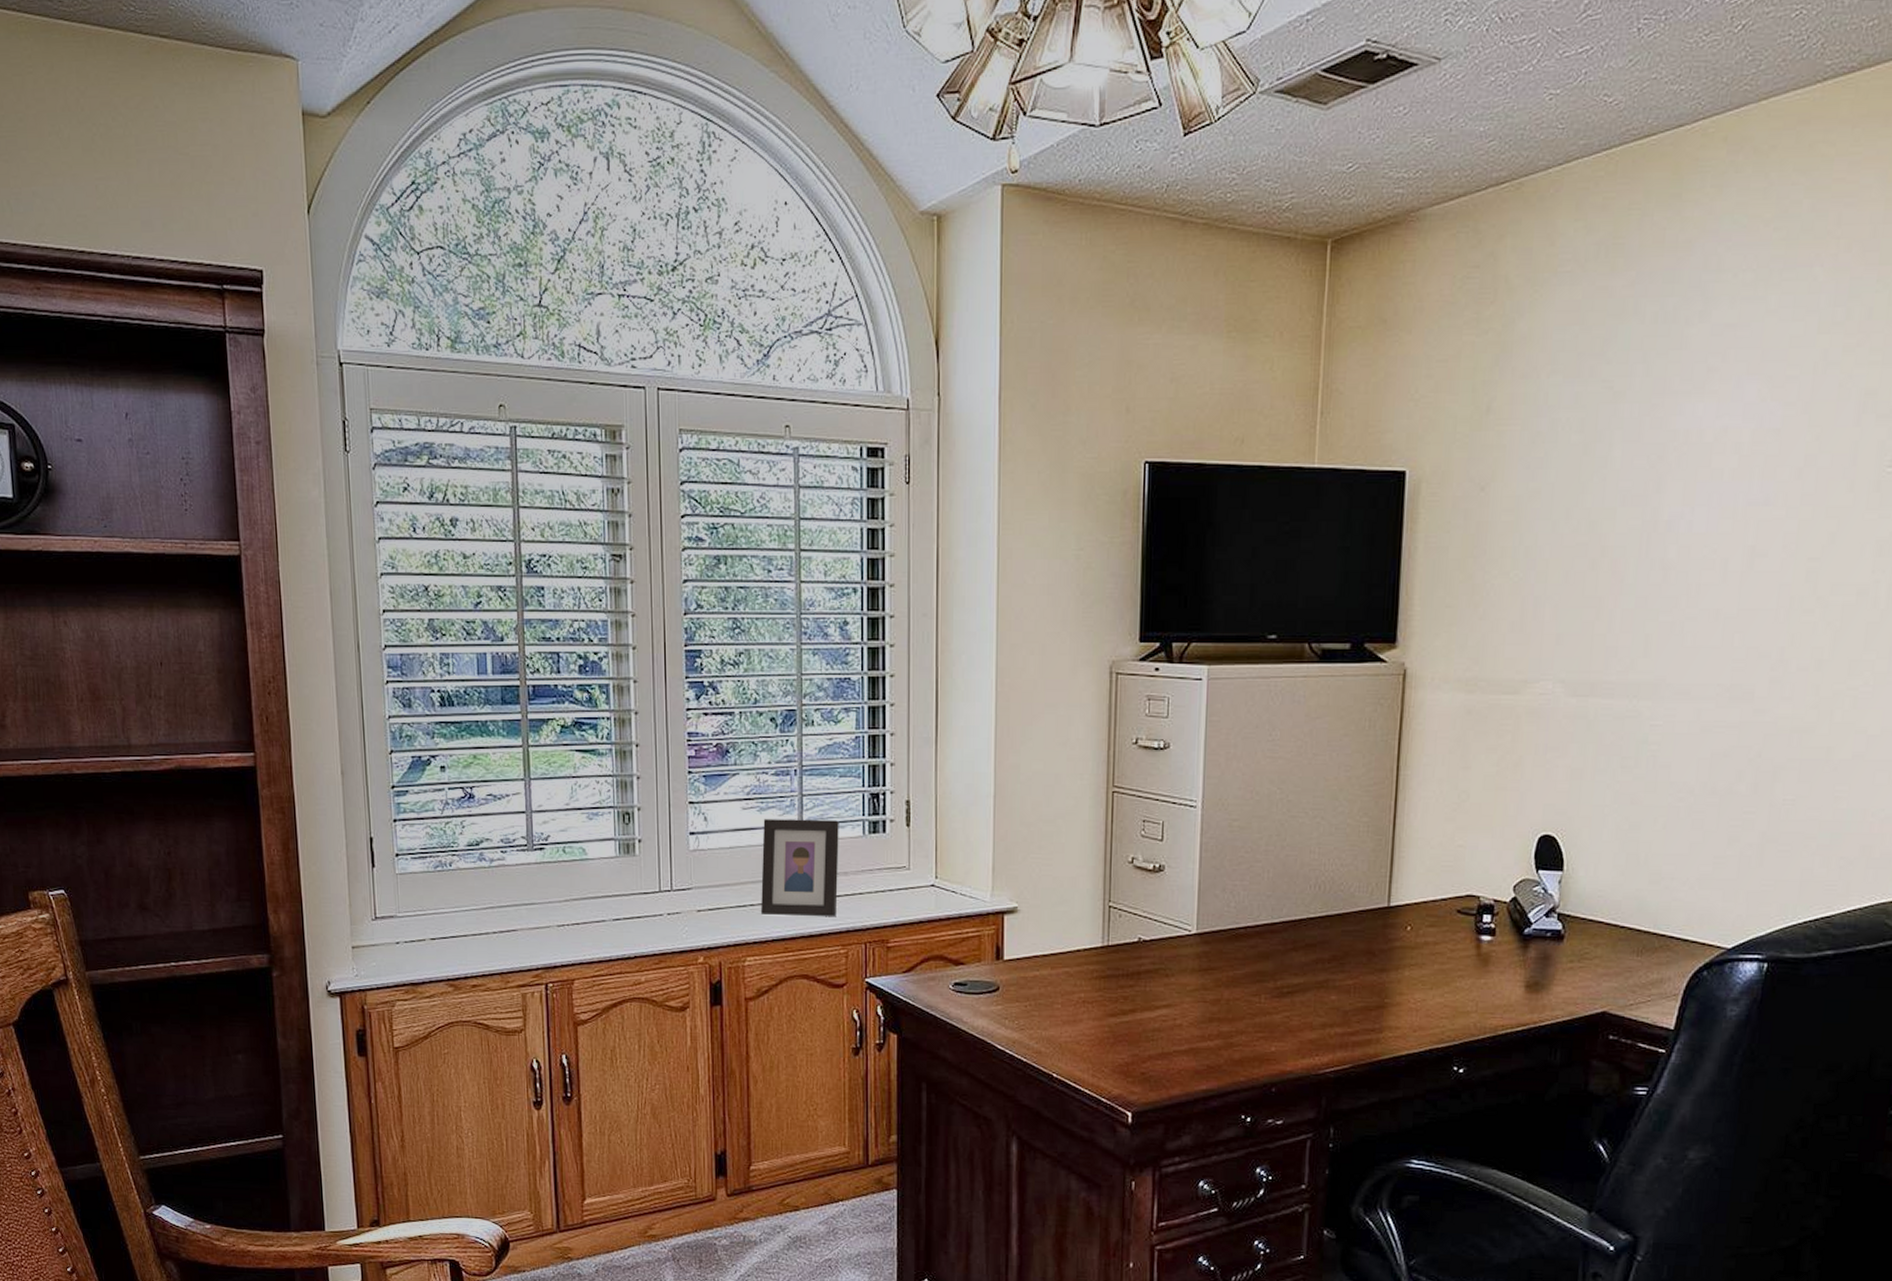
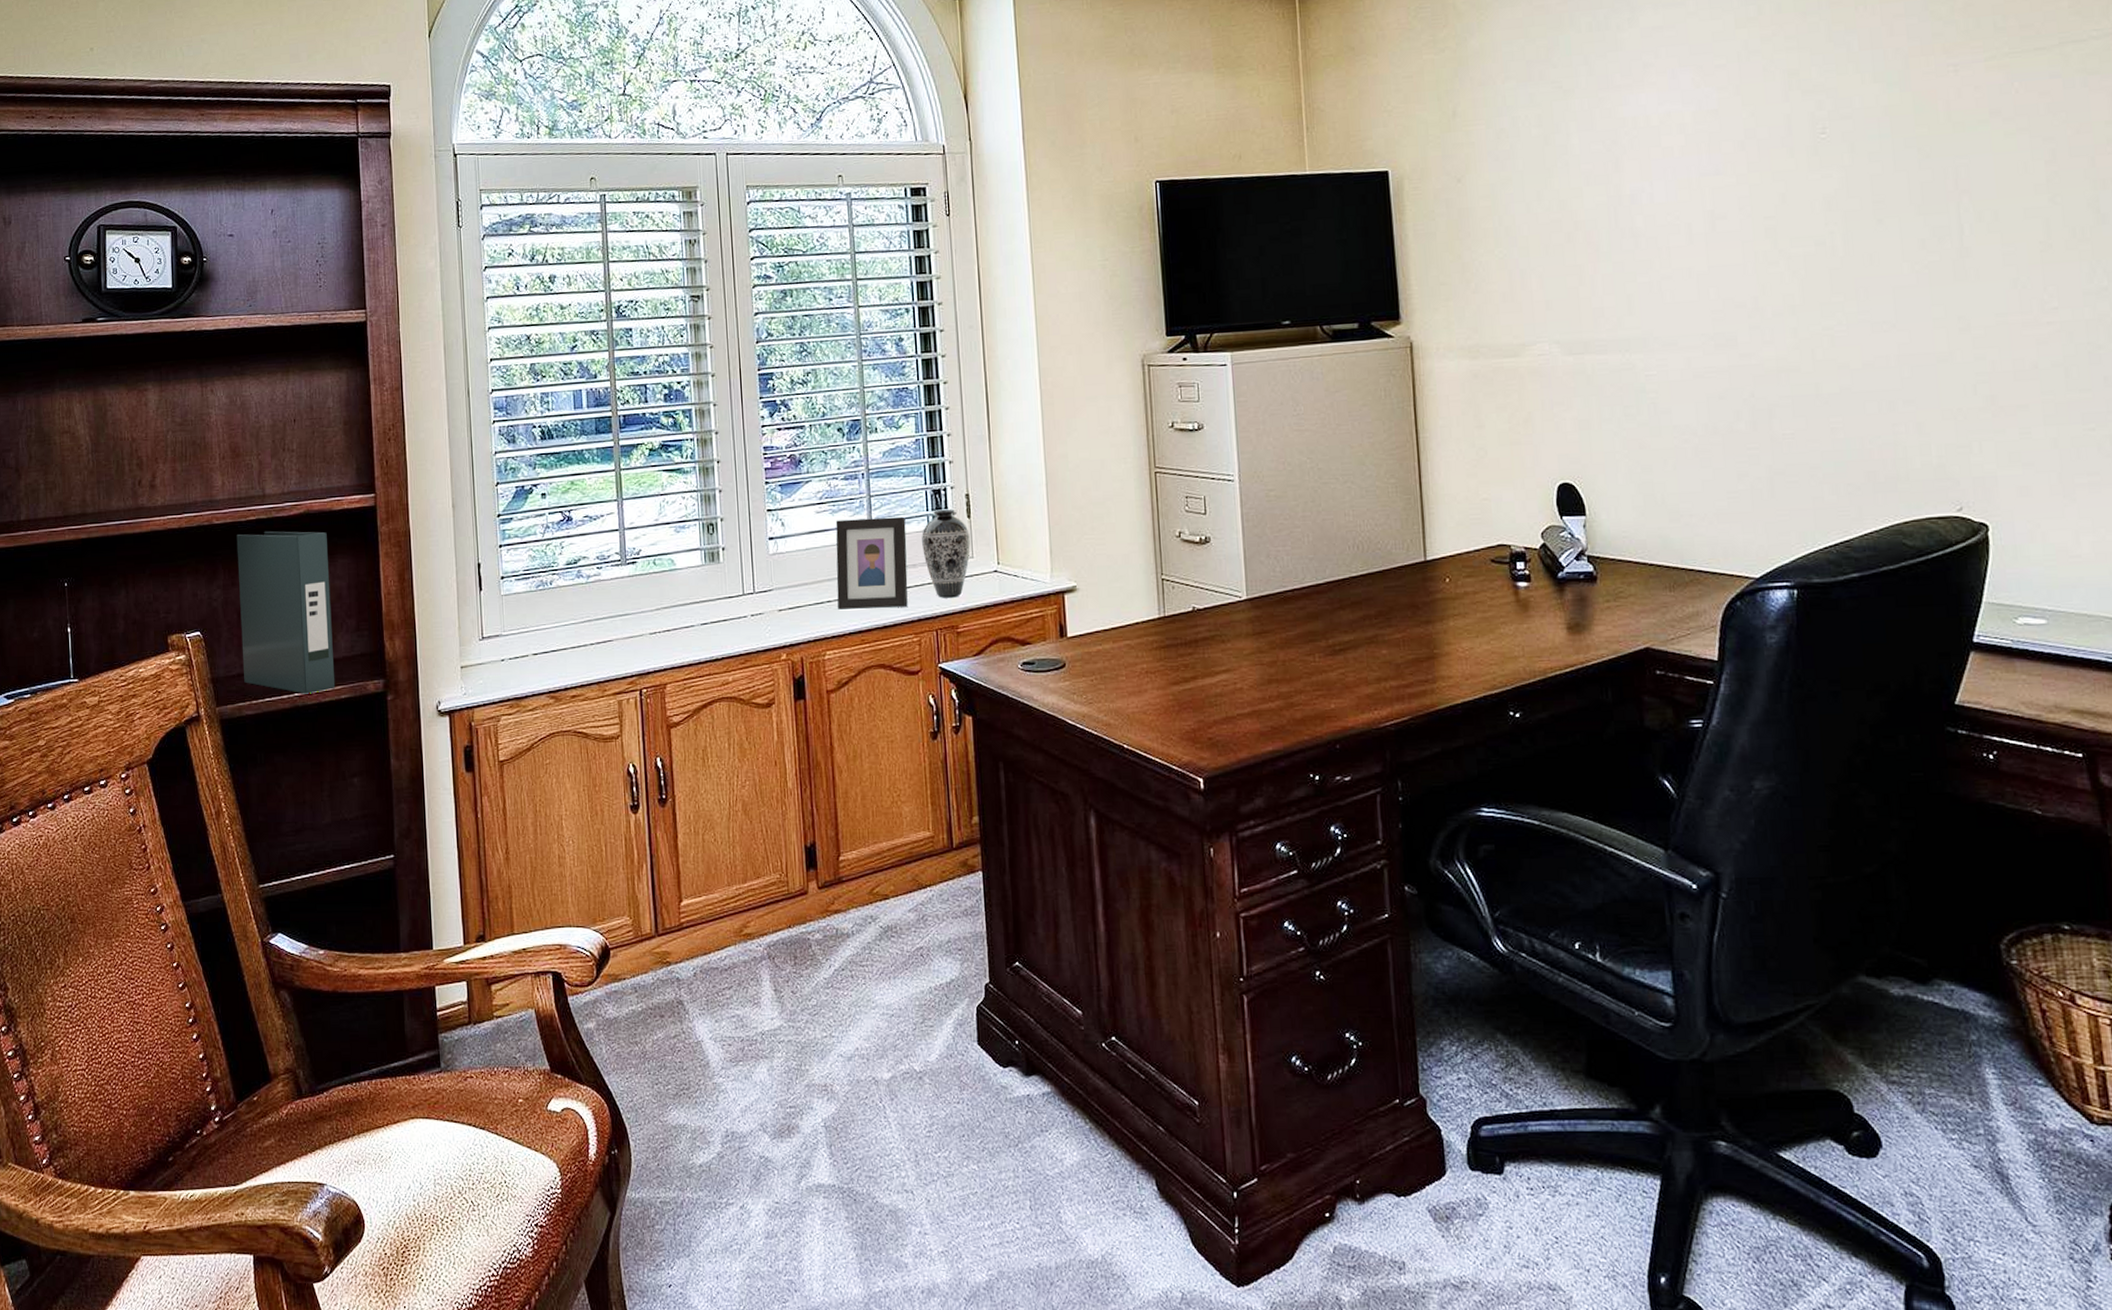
binder: none [100,785,216,964] -> present [236,531,336,694]
decorative vase: none [854,815,909,911] -> present [921,509,971,598]

